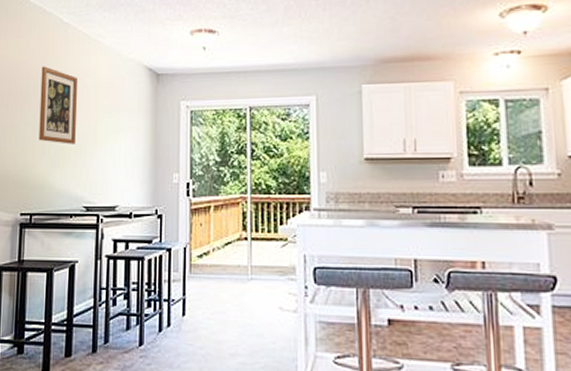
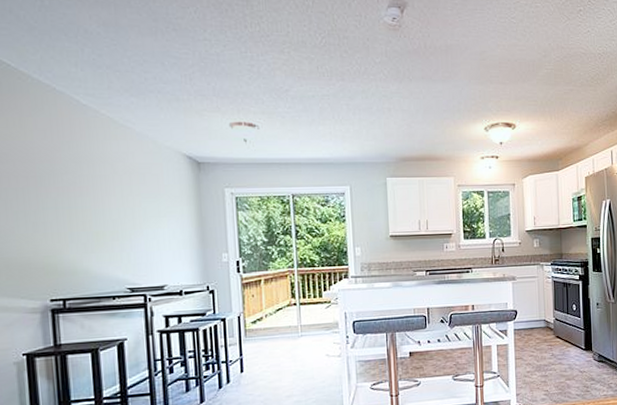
wall art: present [39,66,77,144] -> none [58,149,111,229]

